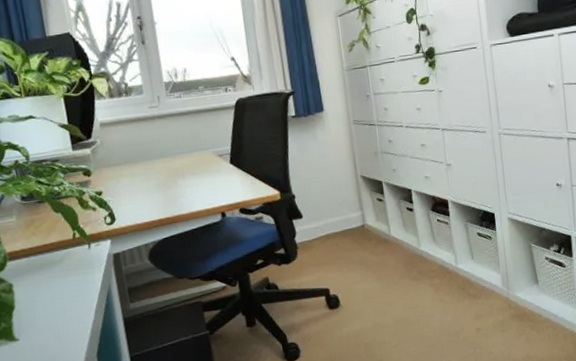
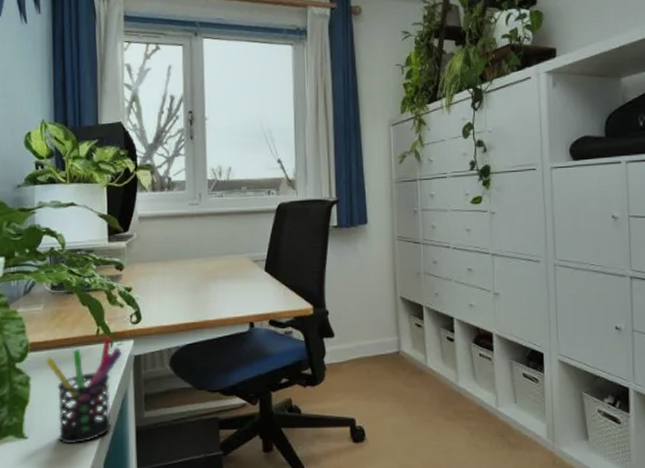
pen holder: none [25,239,102,341] -> present [45,336,123,443]

